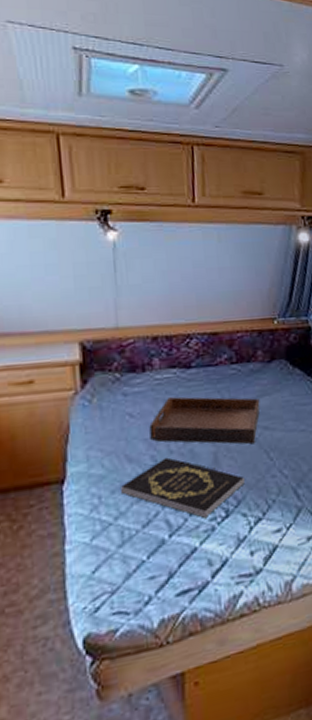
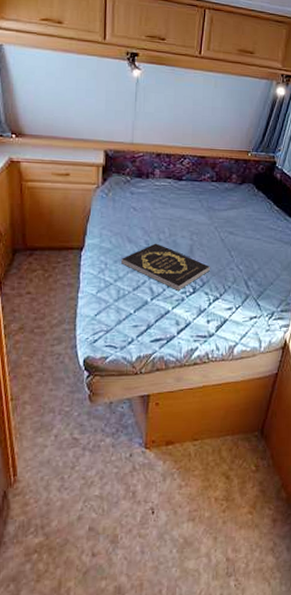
serving tray: present [149,396,261,444] -> none [146,200,229,242]

